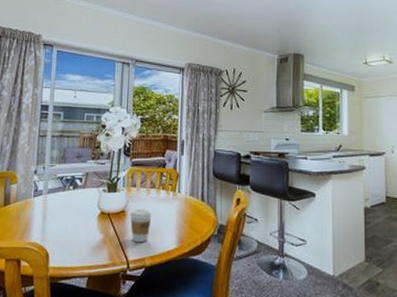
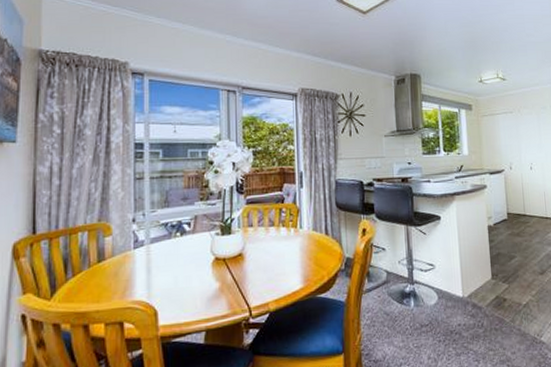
coffee cup: present [130,209,152,243] -> none [249,249,273,287]

